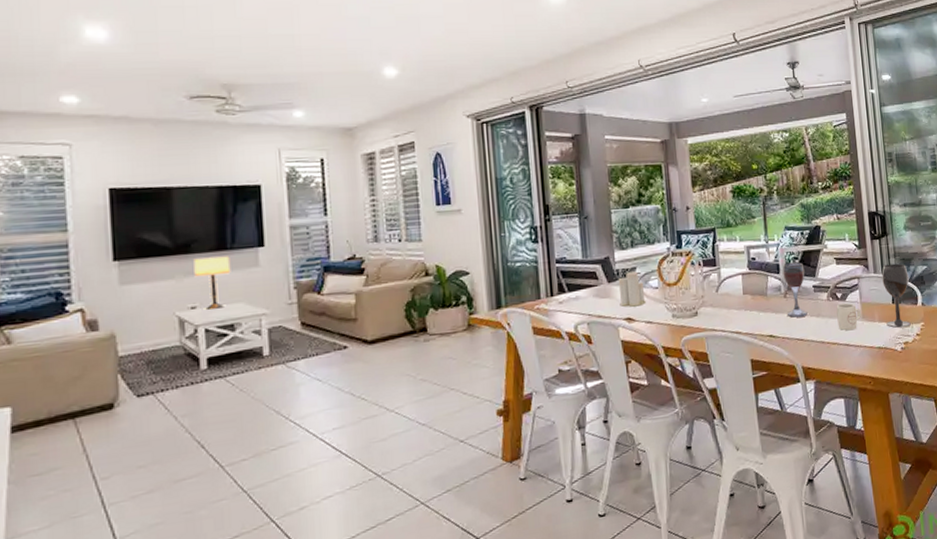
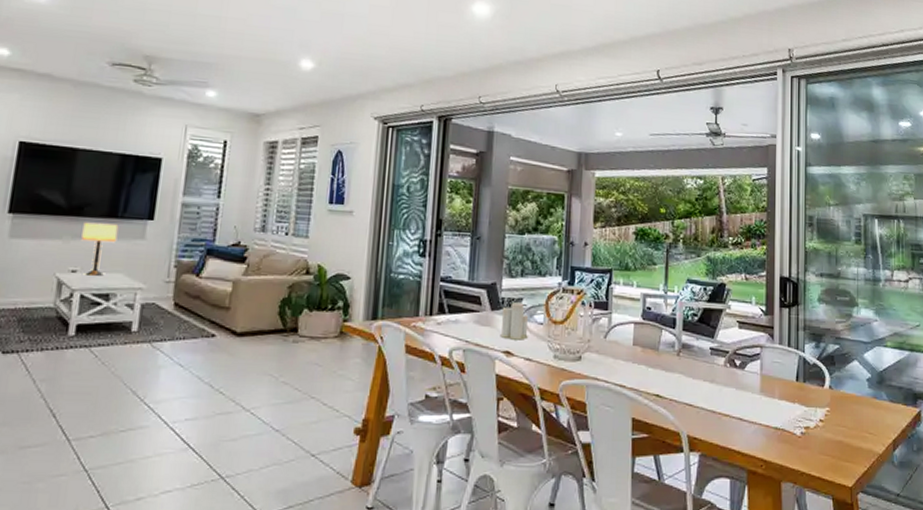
cup: present [782,261,808,318] -> none [677,318,703,380]
mug: present [836,303,861,331] -> none [732,373,760,404]
wine glass: present [882,263,911,328] -> none [787,336,817,409]

